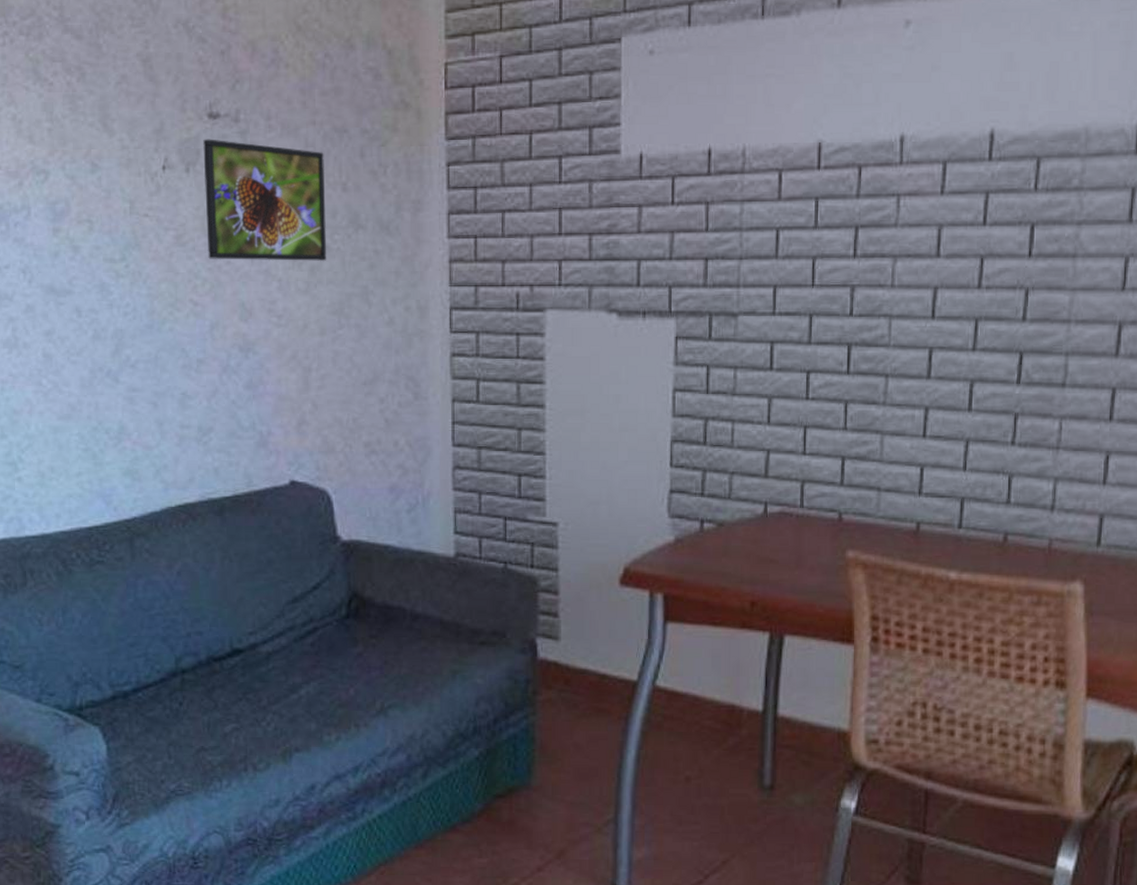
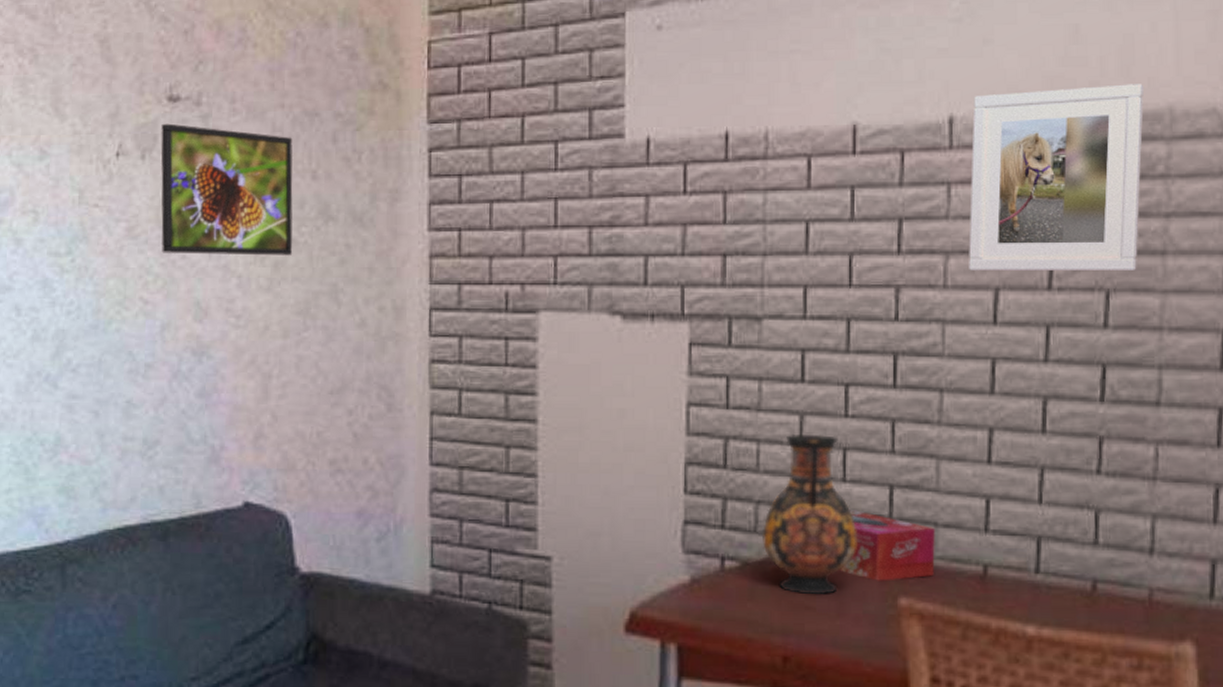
vase: none [735,415,814,549] -> present [763,435,858,594]
tissue box: none [798,477,878,538] -> present [839,508,935,581]
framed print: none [913,107,1066,272] -> present [969,84,1145,272]

